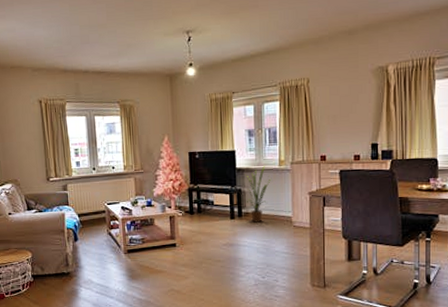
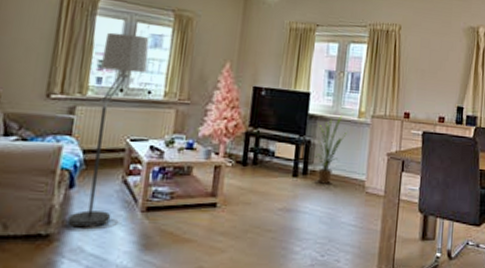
floor lamp: none [76,126,111,267] -> present [67,32,149,229]

